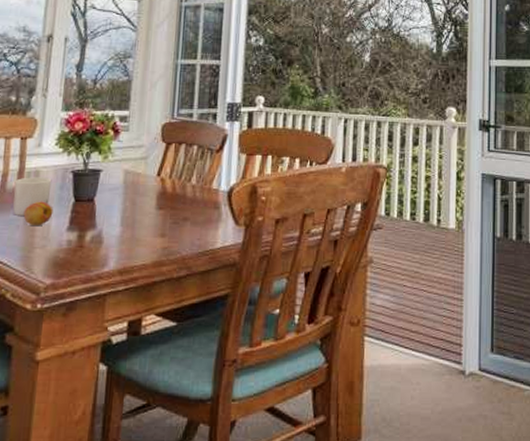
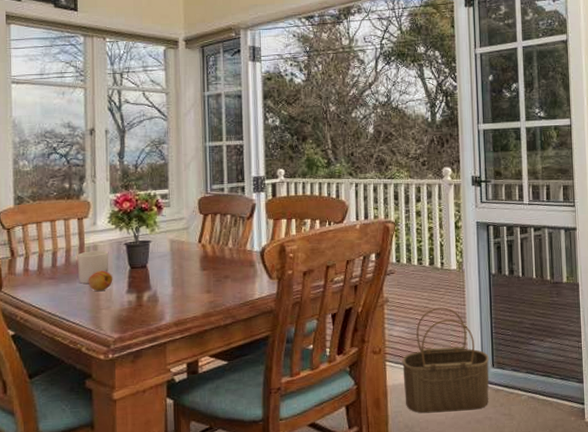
wicker basket: none [383,273,488,405] -> present [401,307,490,413]

